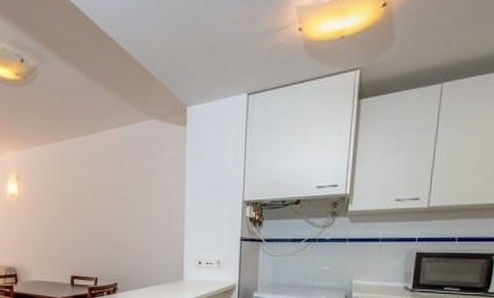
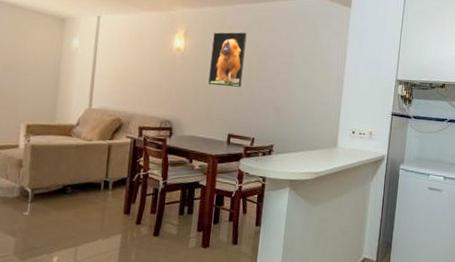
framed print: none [45,169,78,228] -> present [208,32,247,87]

